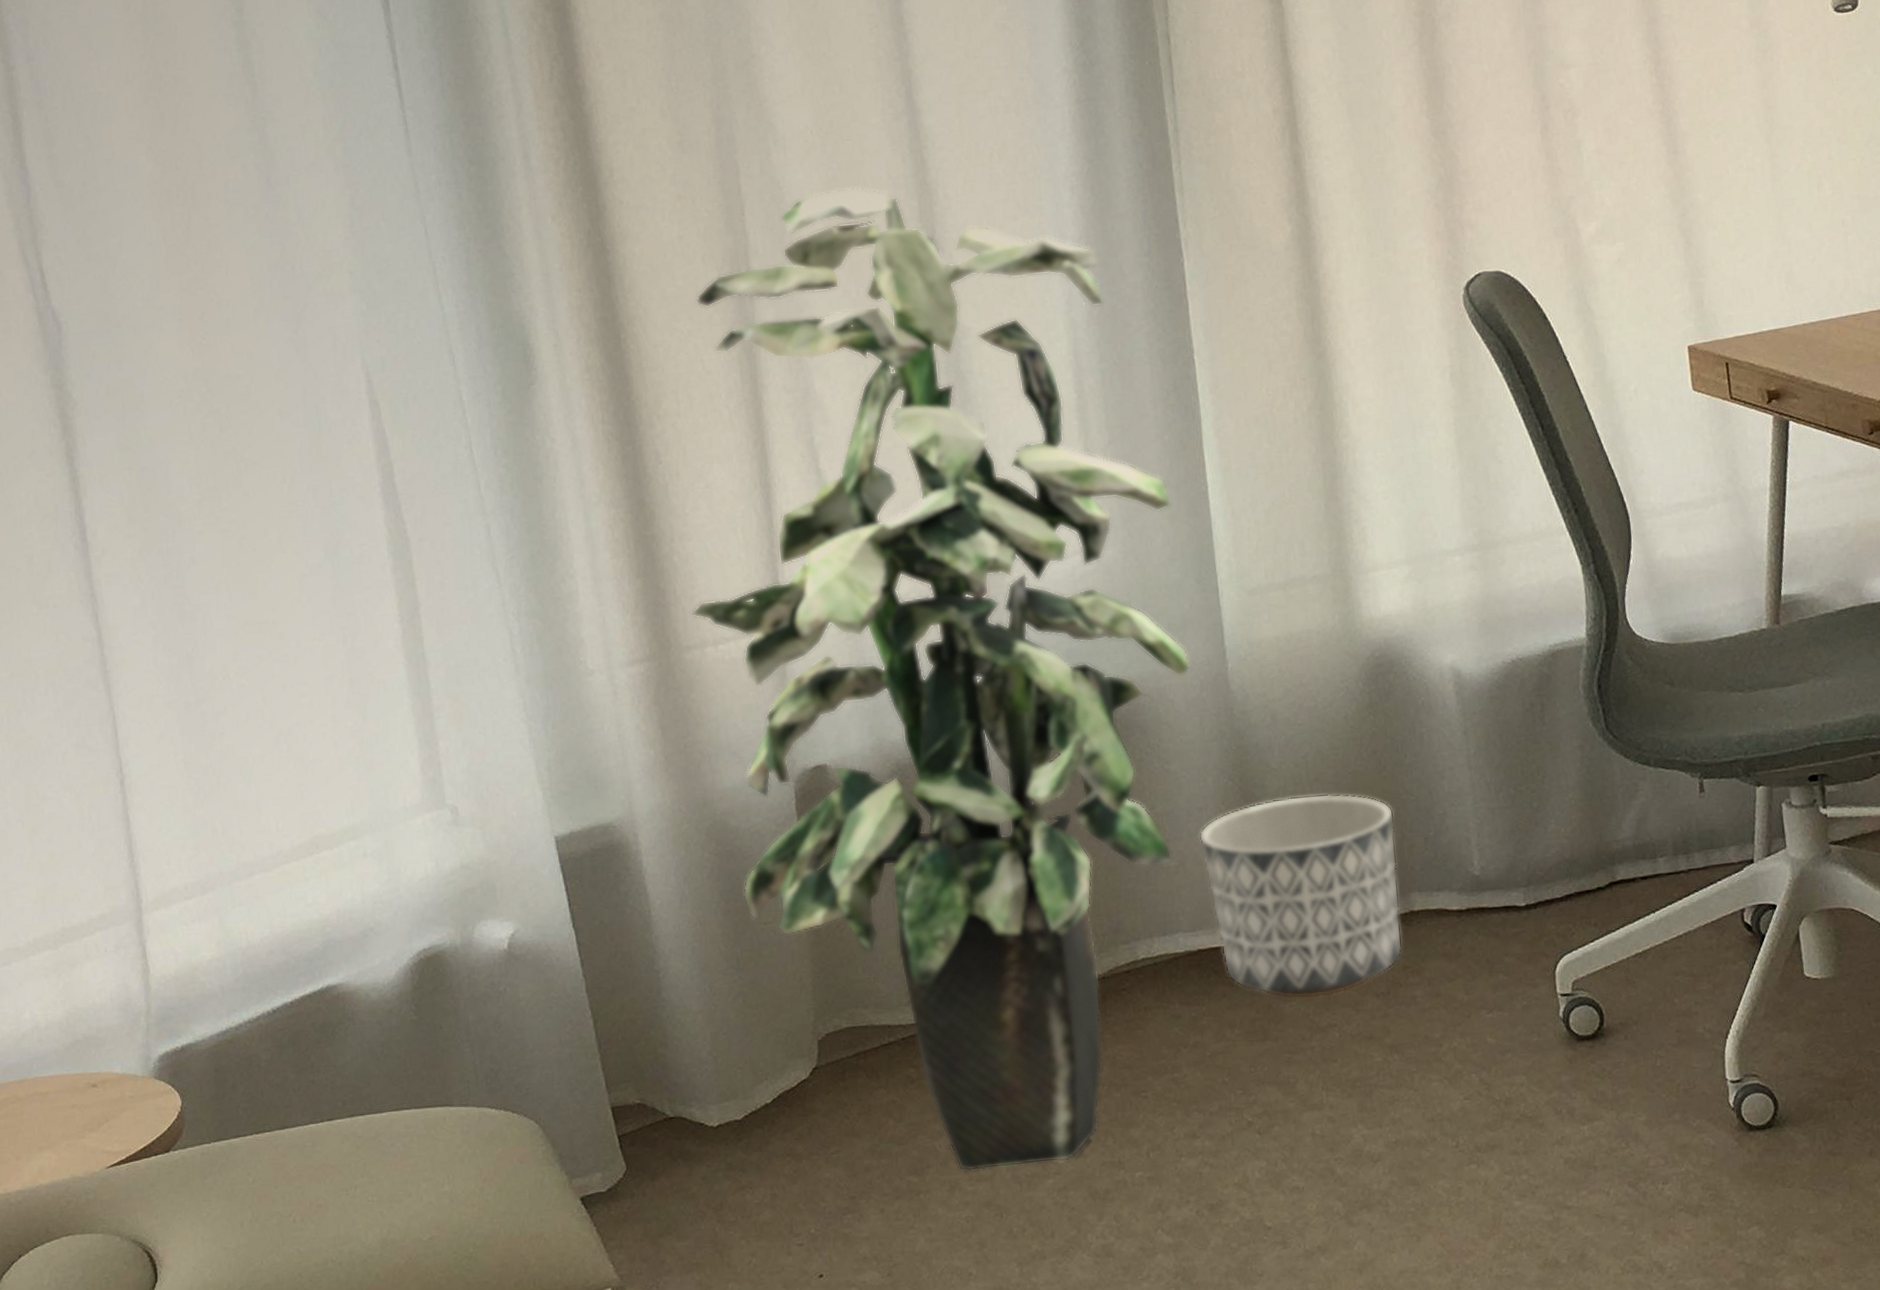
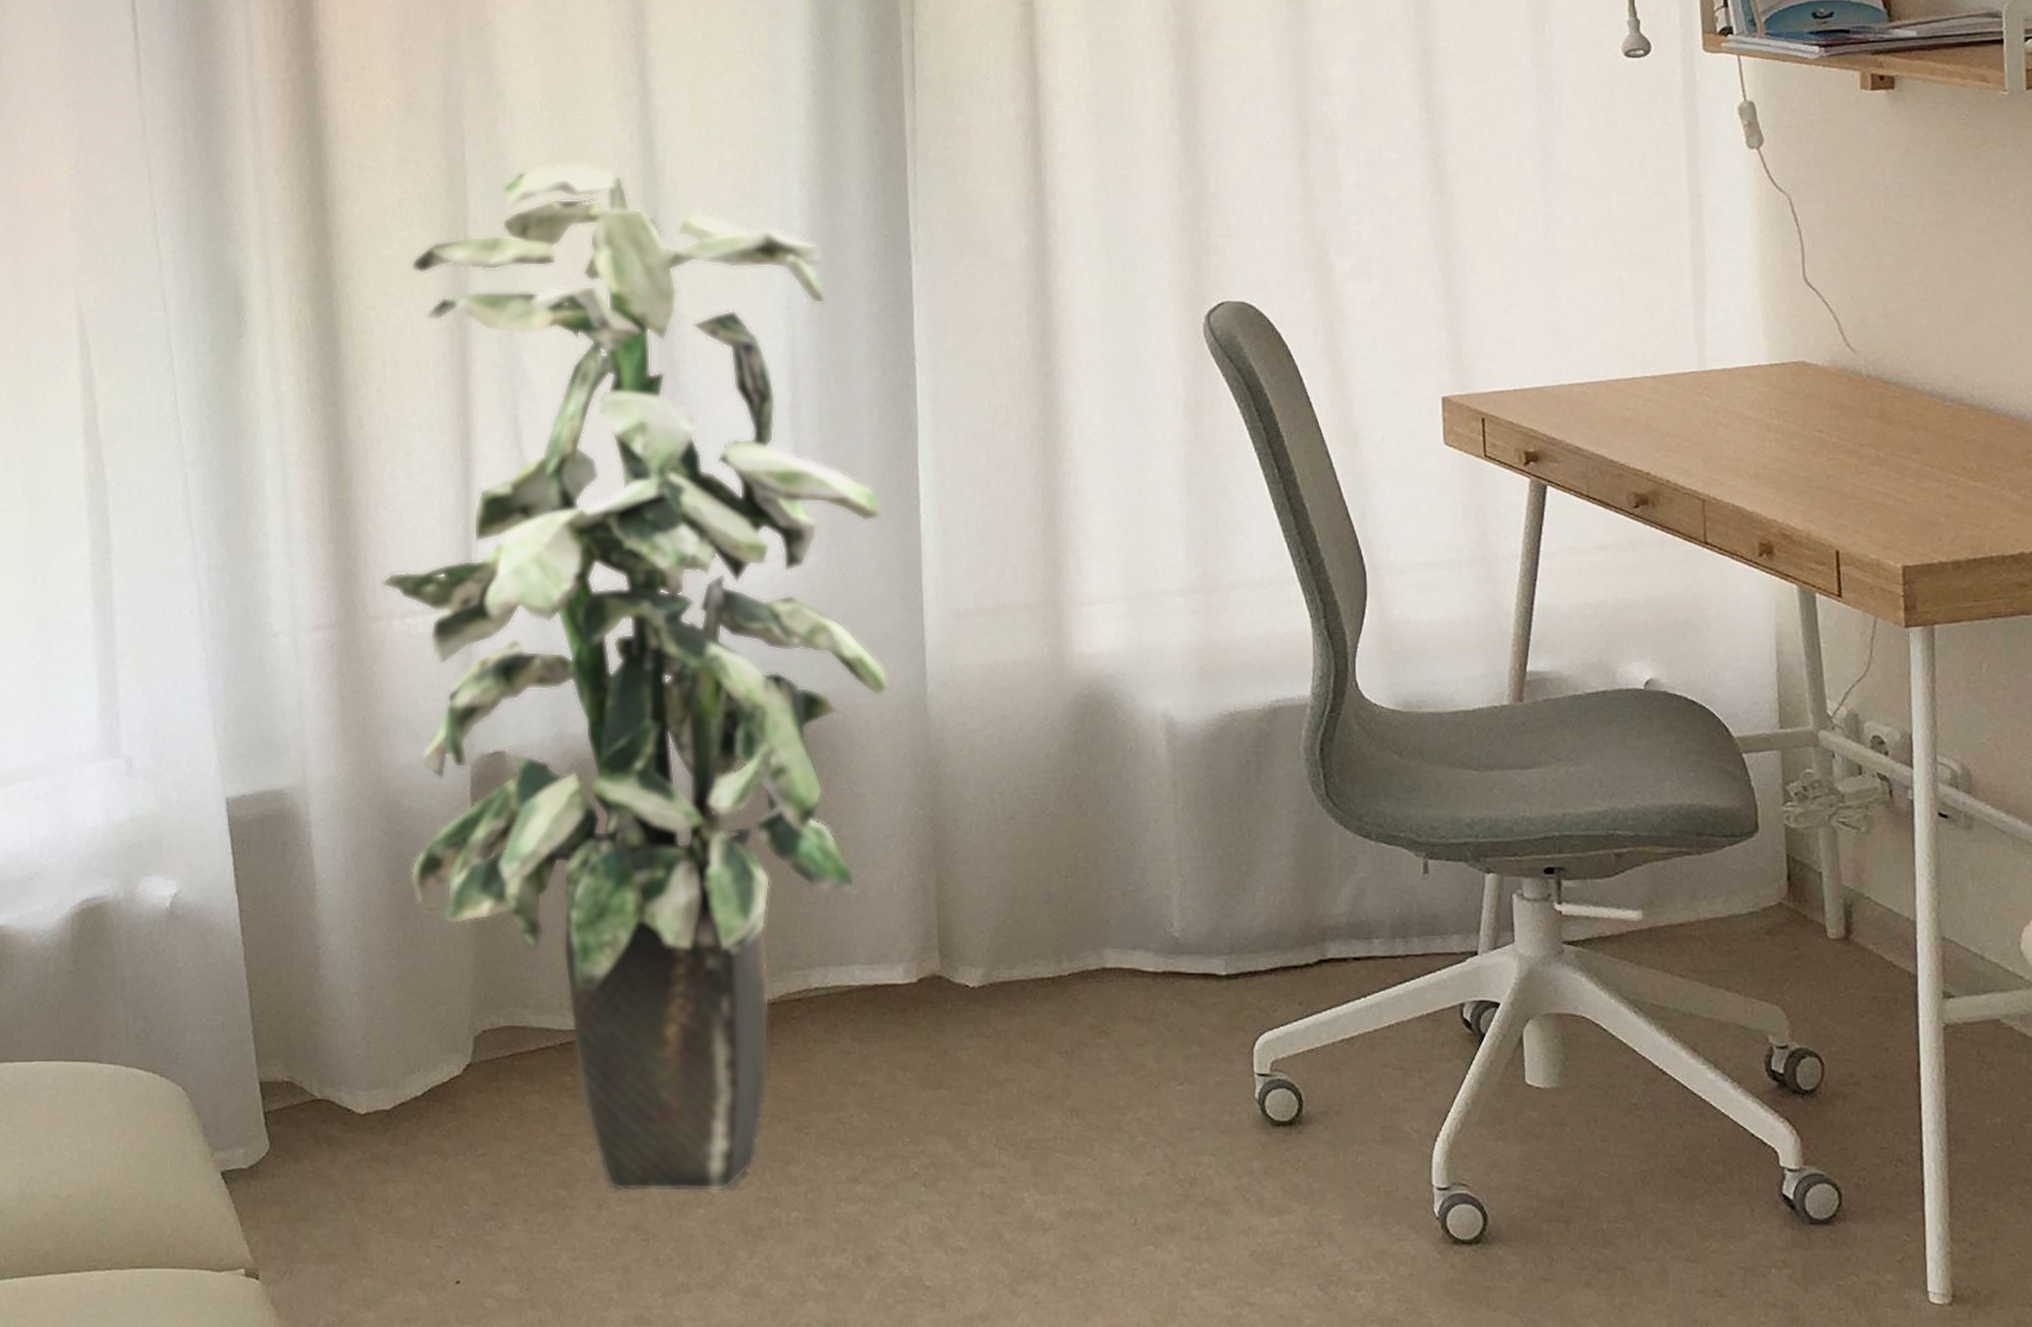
planter: present [1199,793,1403,999] -> none [884,833,1092,1049]

